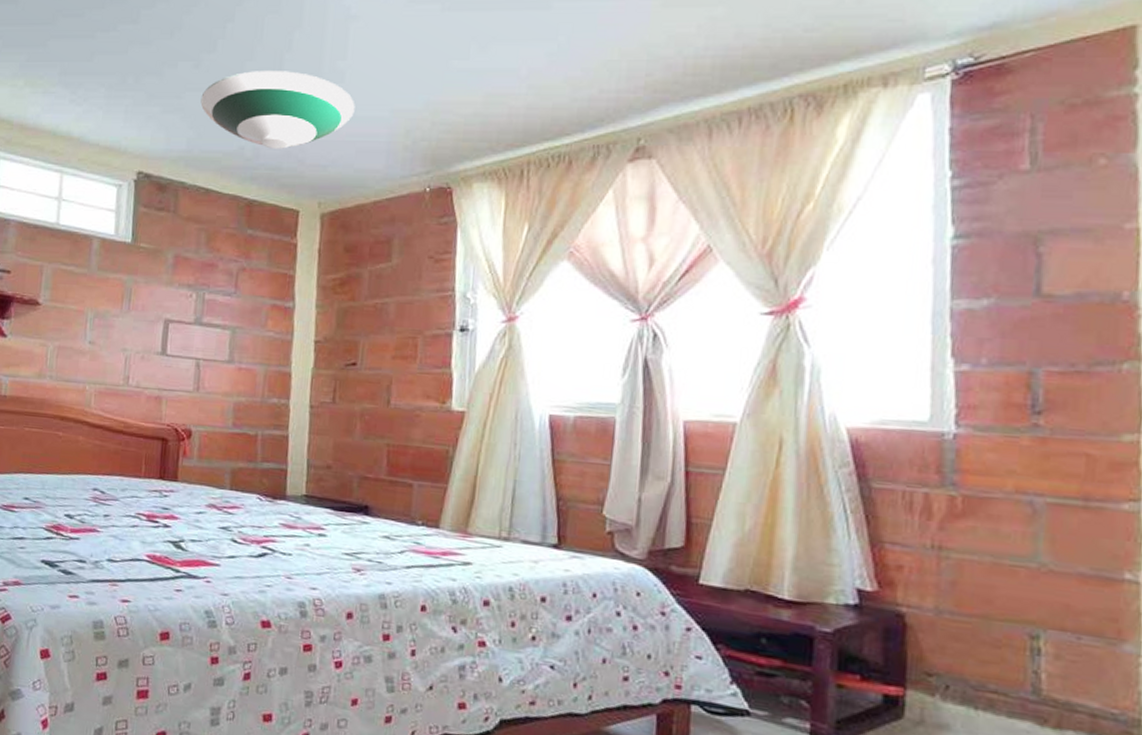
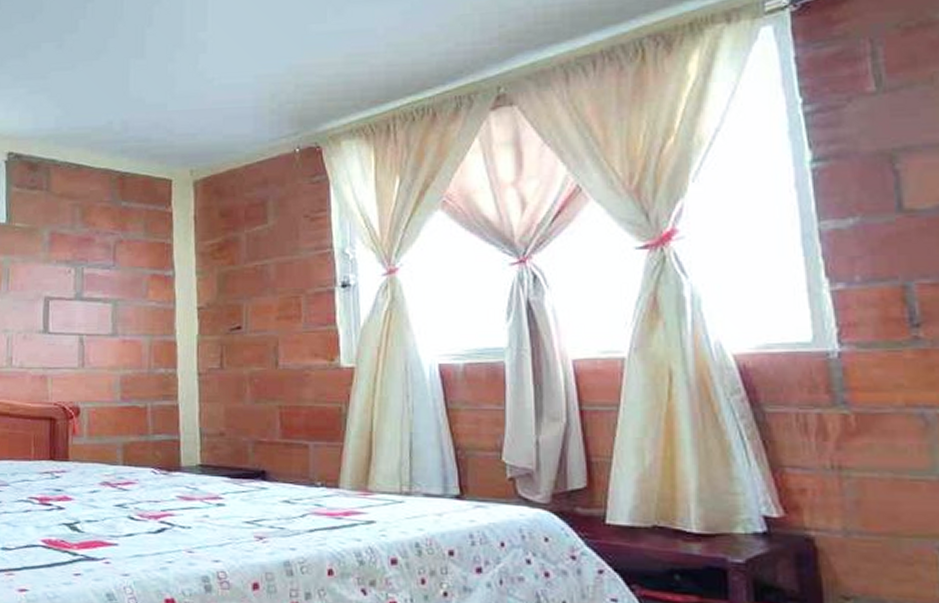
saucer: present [200,71,355,149] -> none [66,45,219,121]

